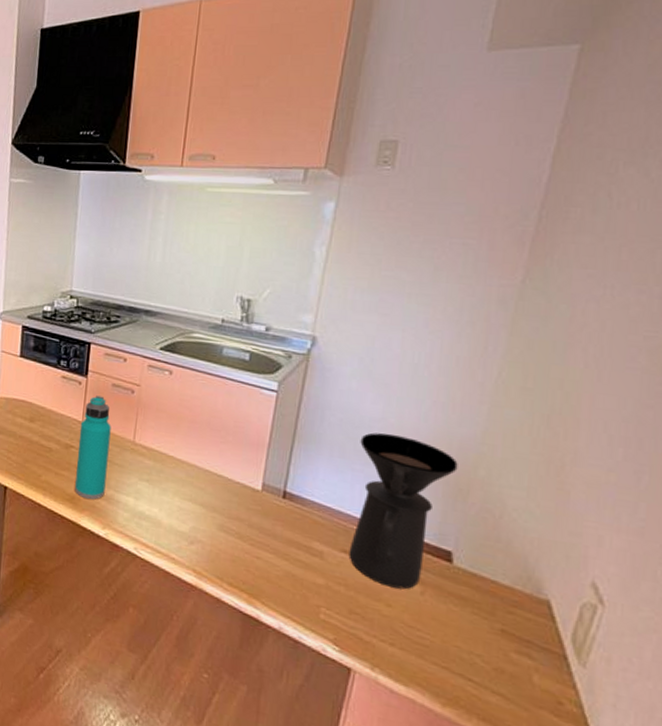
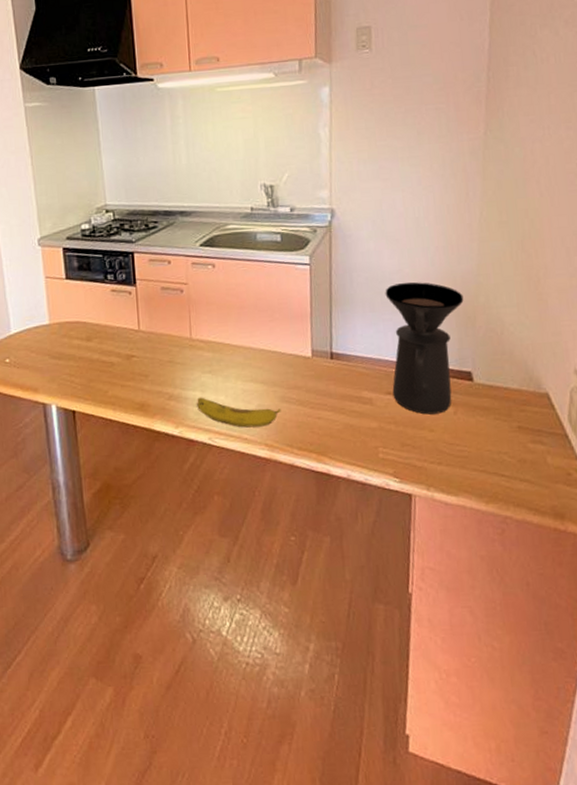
water bottle: present [75,395,111,500] -> none [137,301,172,403]
fruit: none [128,503,217,552] -> present [197,397,281,428]

